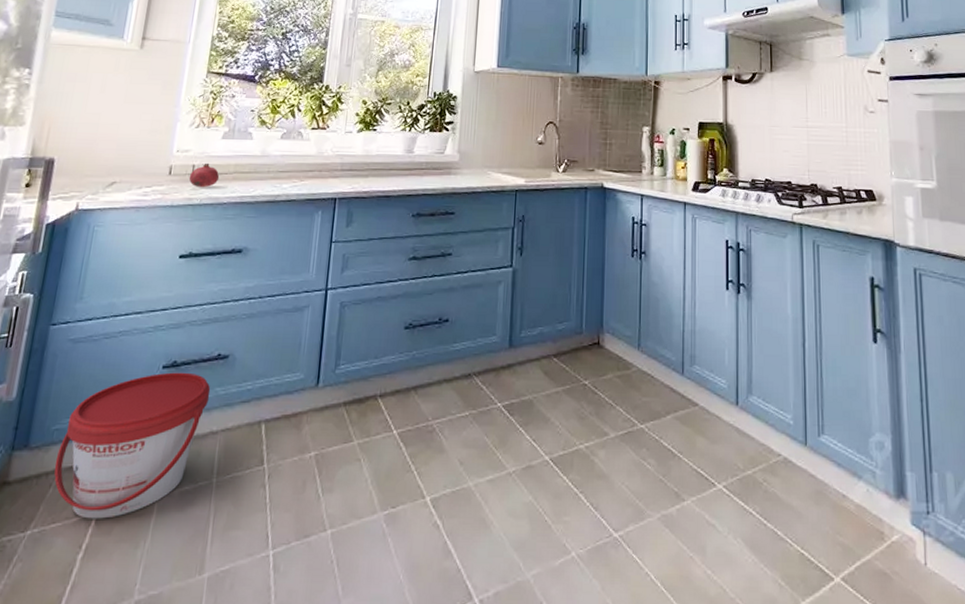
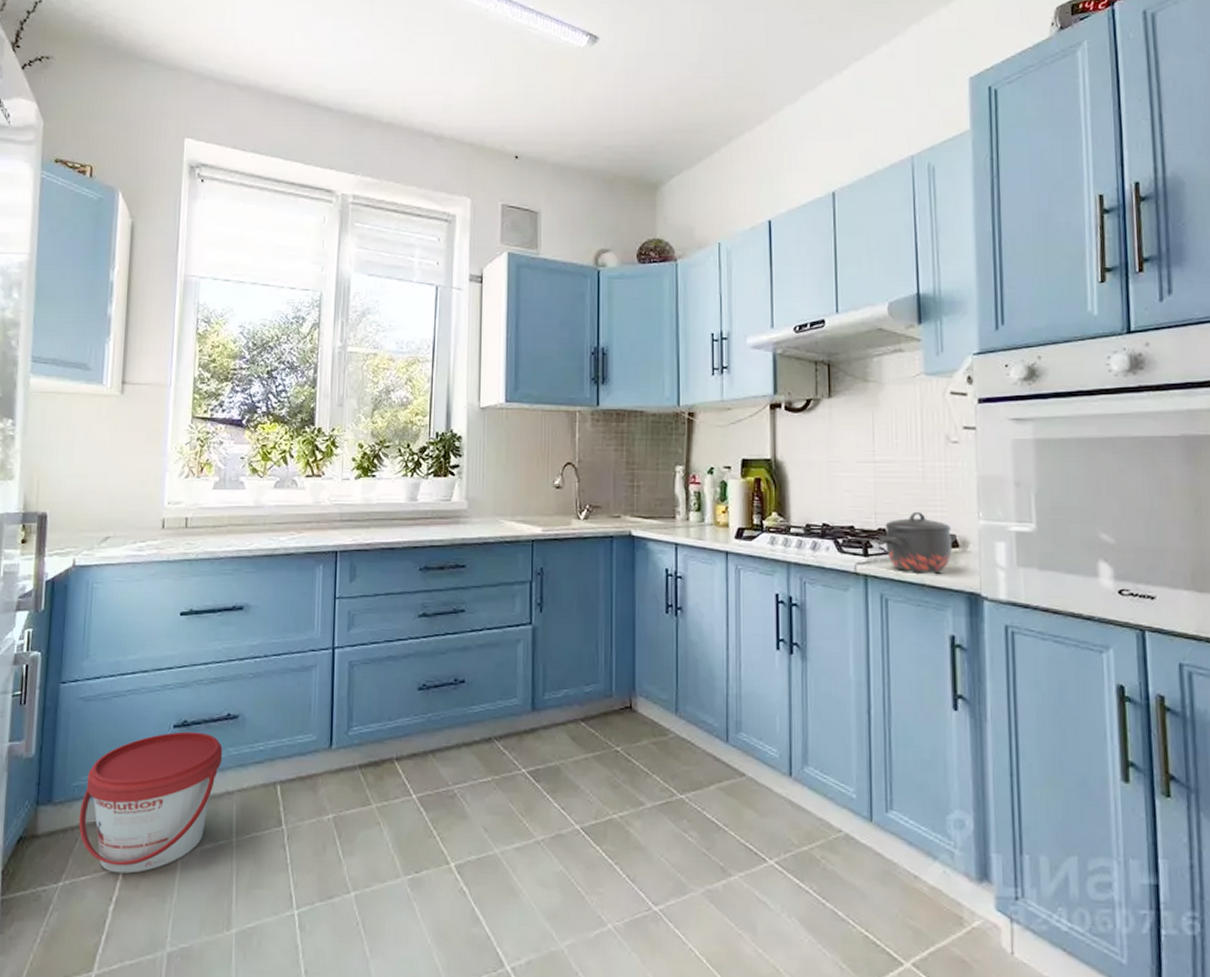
fruit: present [189,162,220,188] -> none [182,515,214,542]
cooking pot: none [811,170,875,223] -> present [878,511,958,574]

